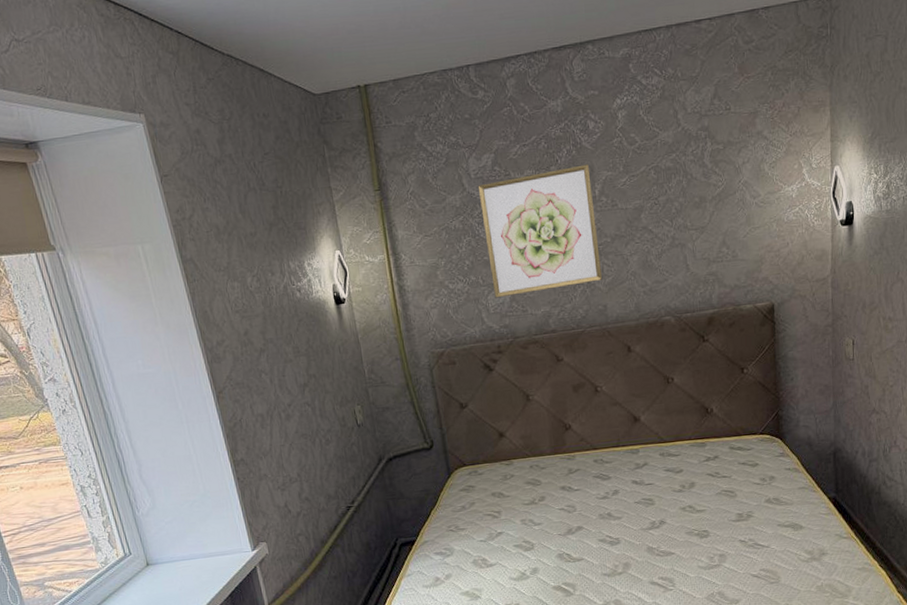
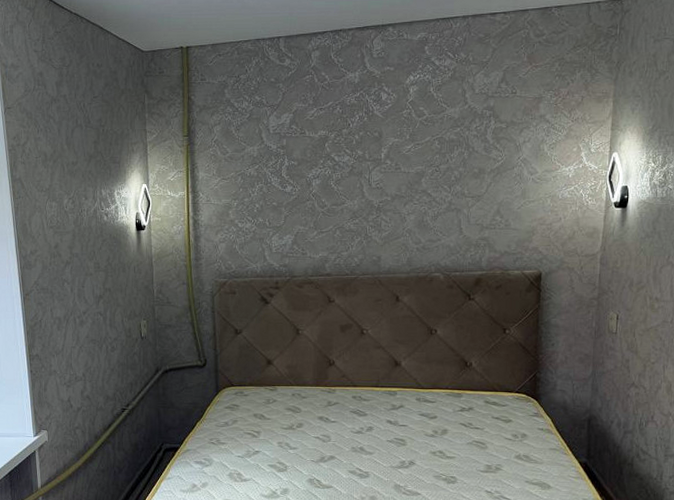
wall art: present [477,164,603,298] -> none [275,130,380,240]

